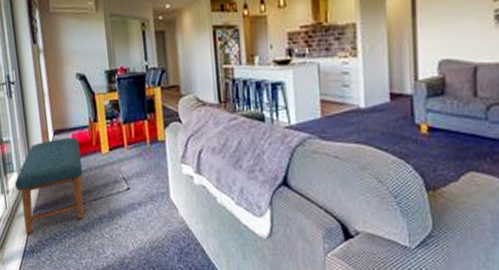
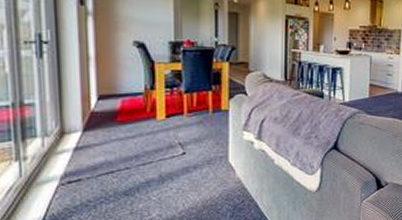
bench: present [14,137,84,234] -> none [35,102,131,203]

